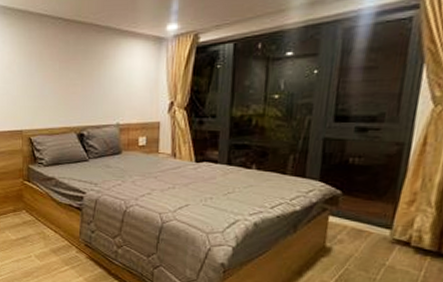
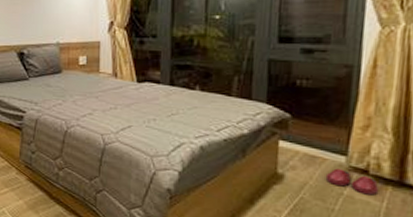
slippers: none [369,241,419,265] -> present [325,168,379,196]

